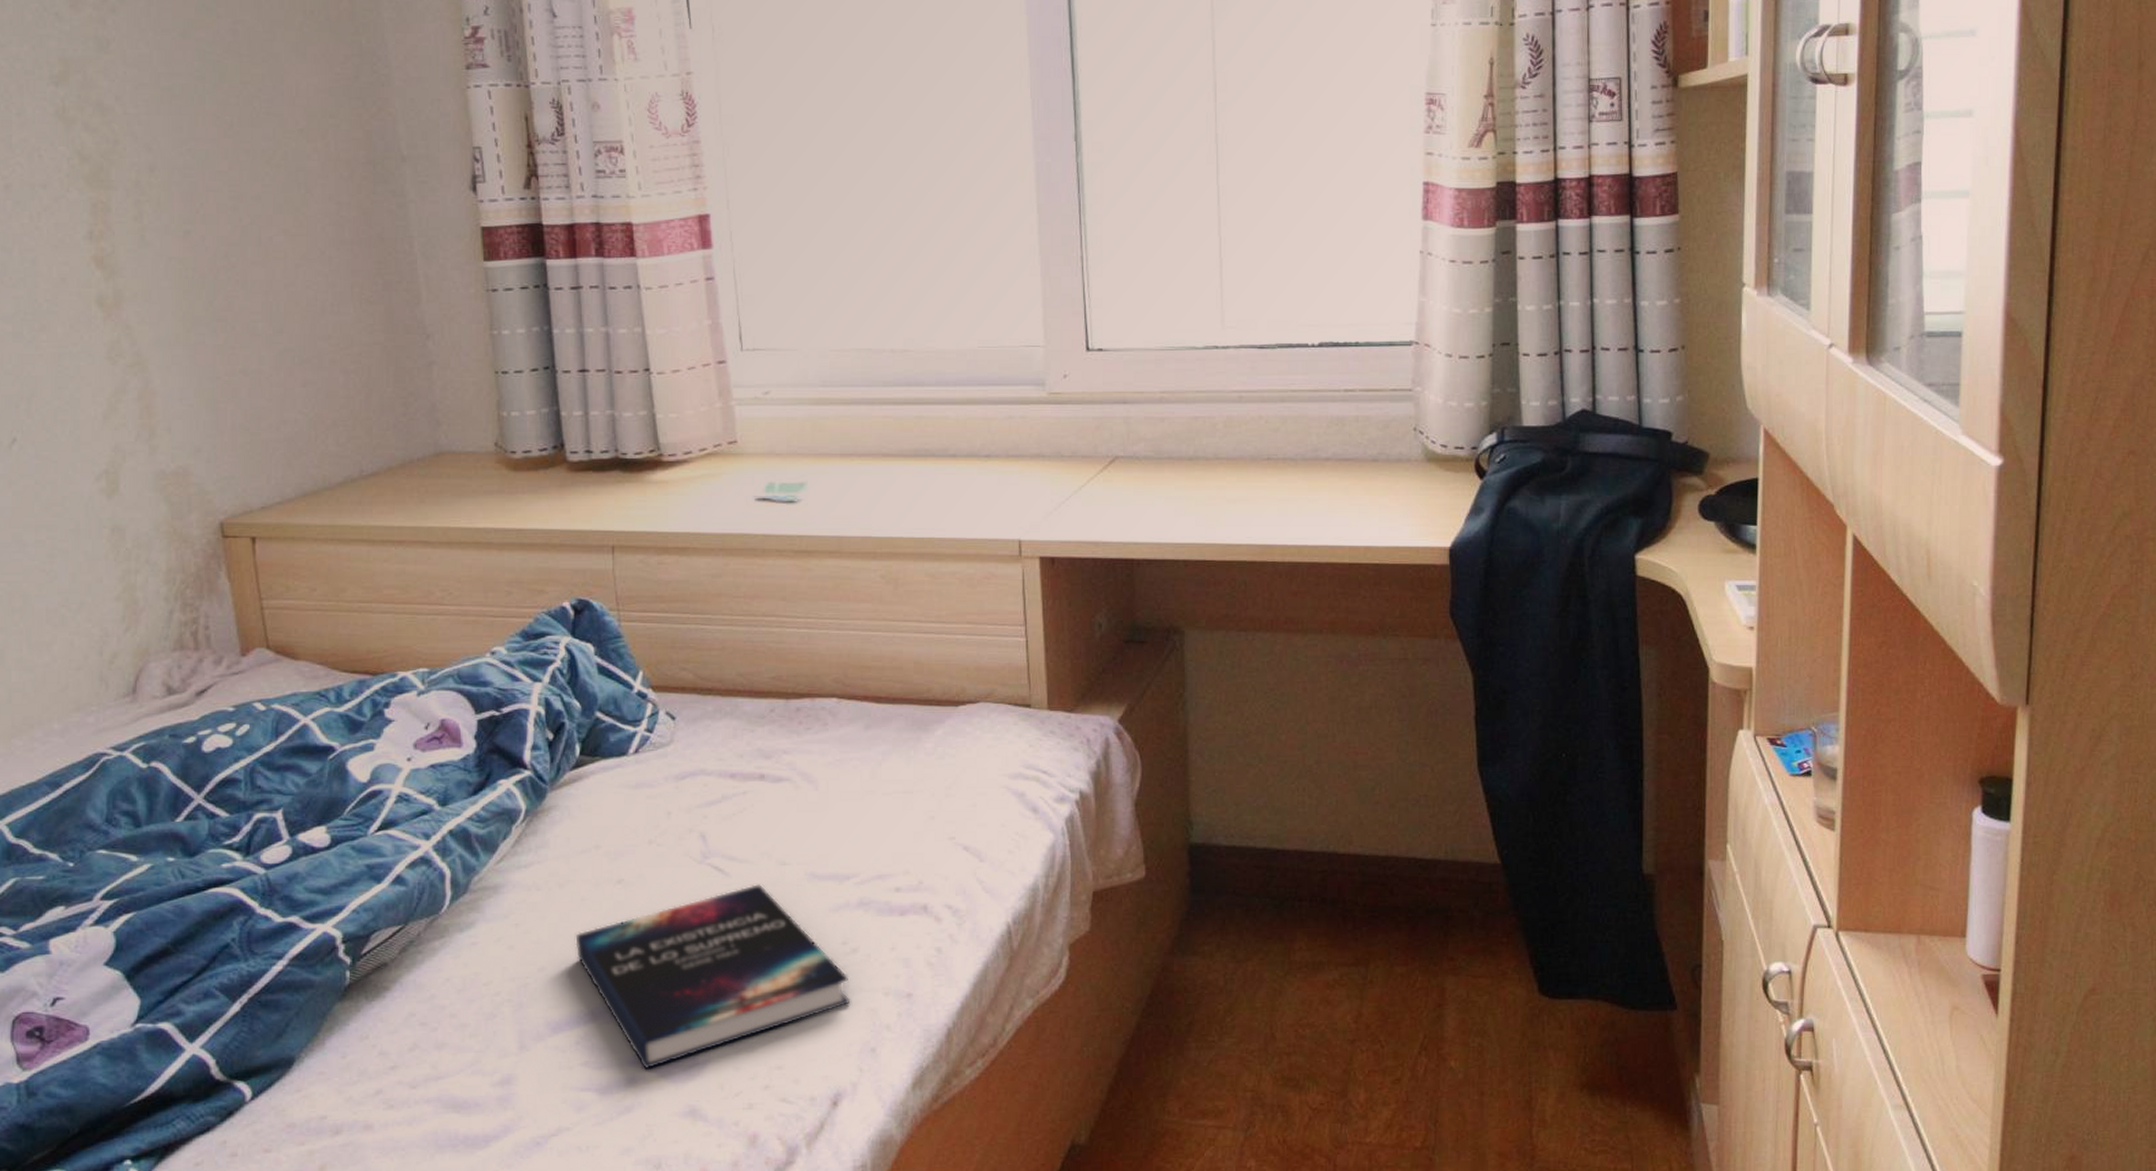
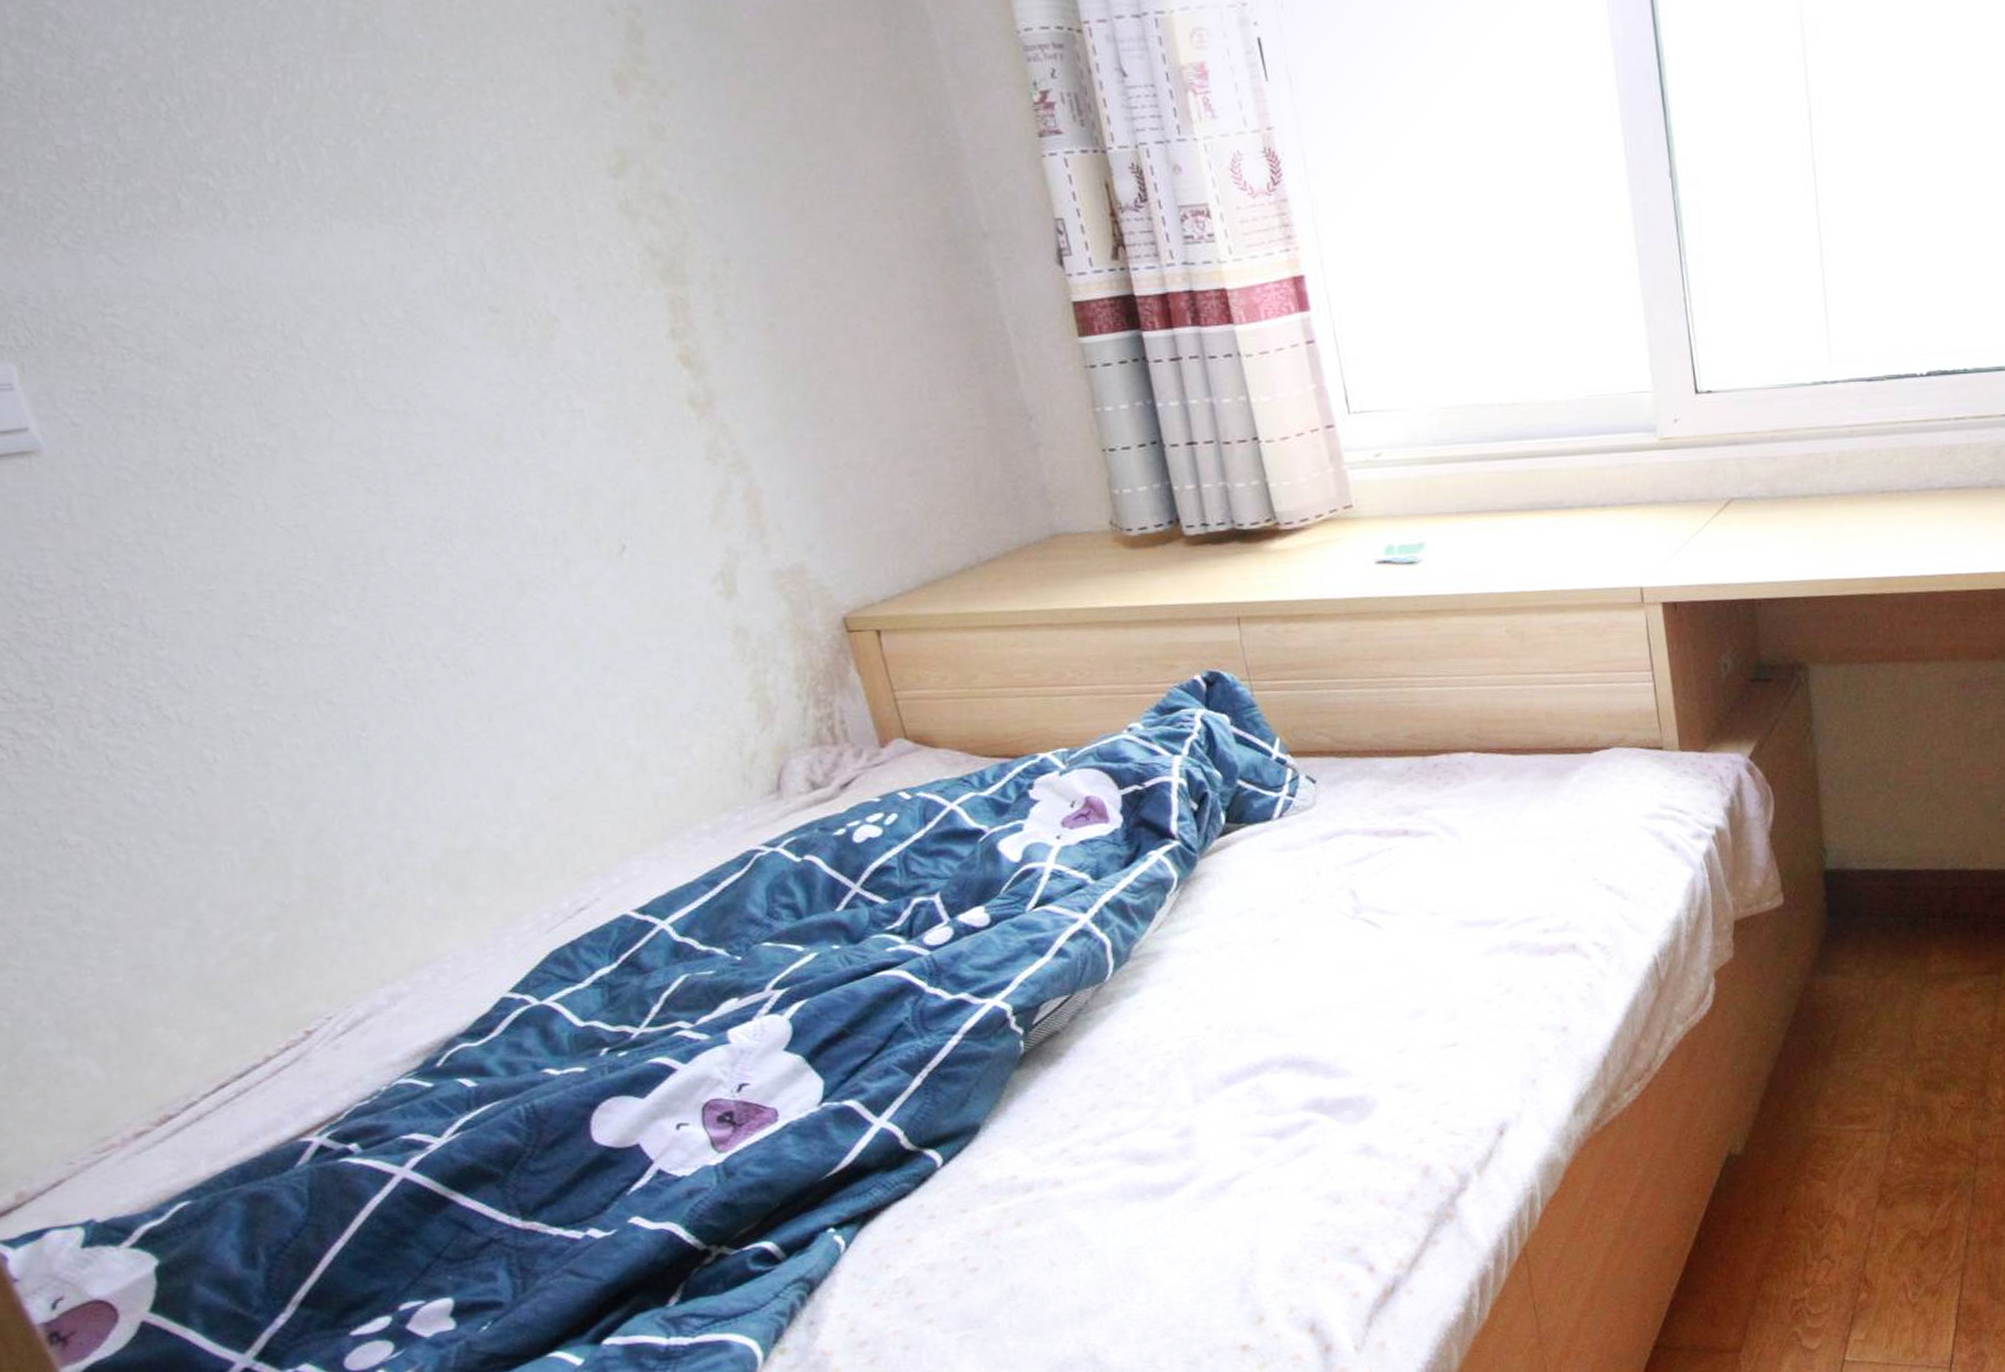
hardback book: present [575,884,851,1068] -> none [1238,934,1509,1113]

